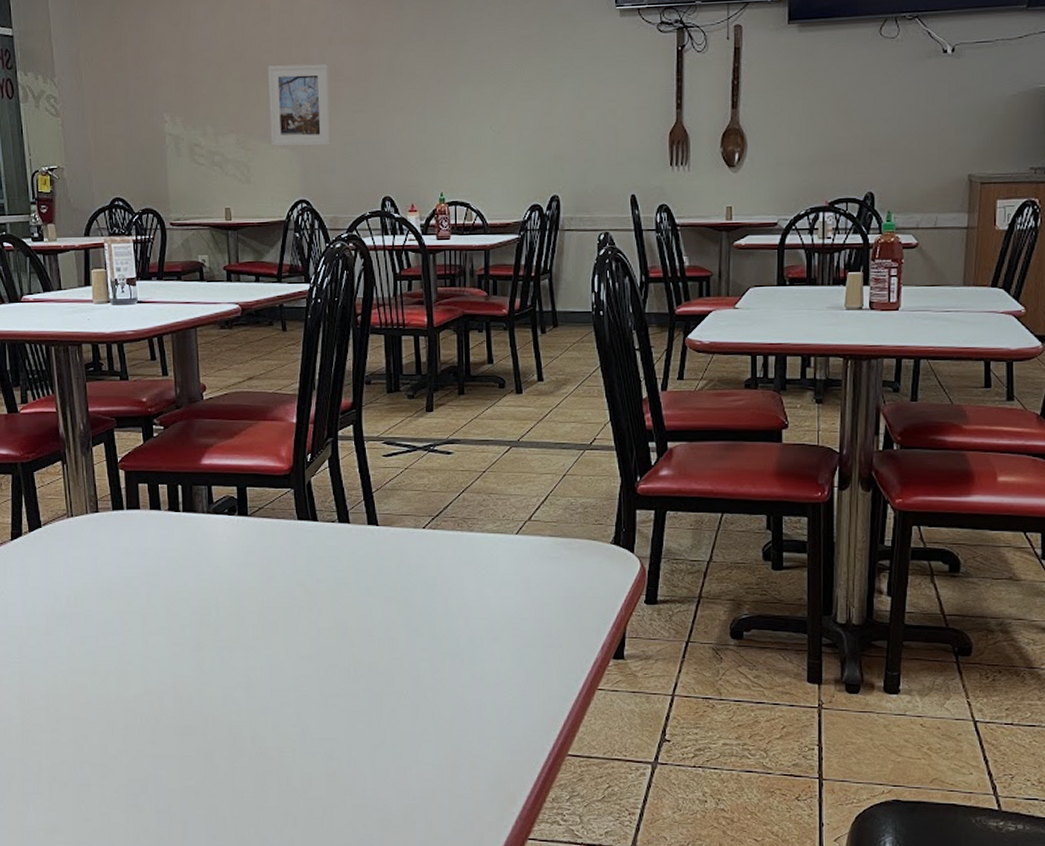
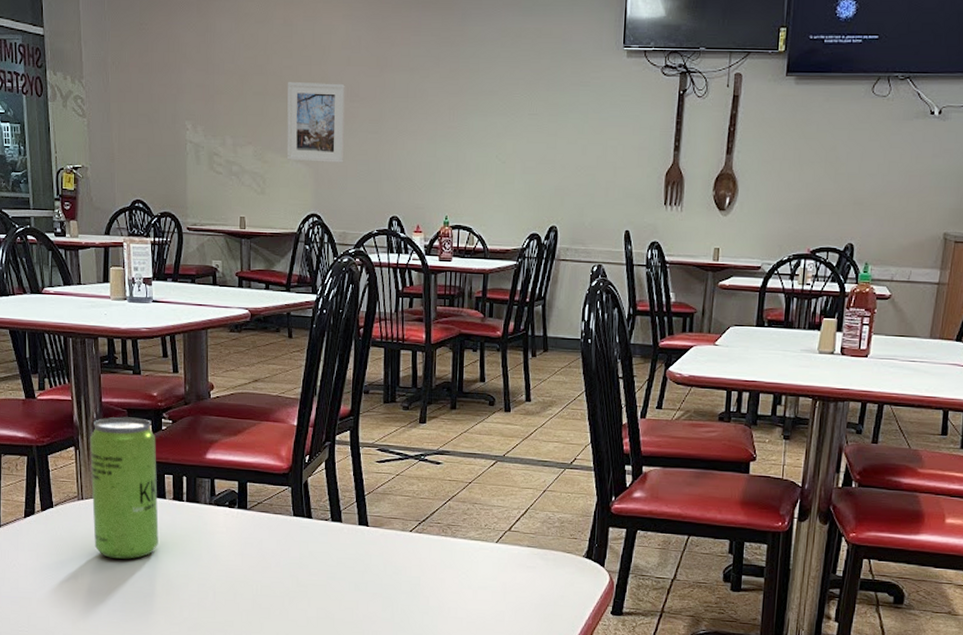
beverage can: none [78,426,155,577] -> present [90,417,159,559]

